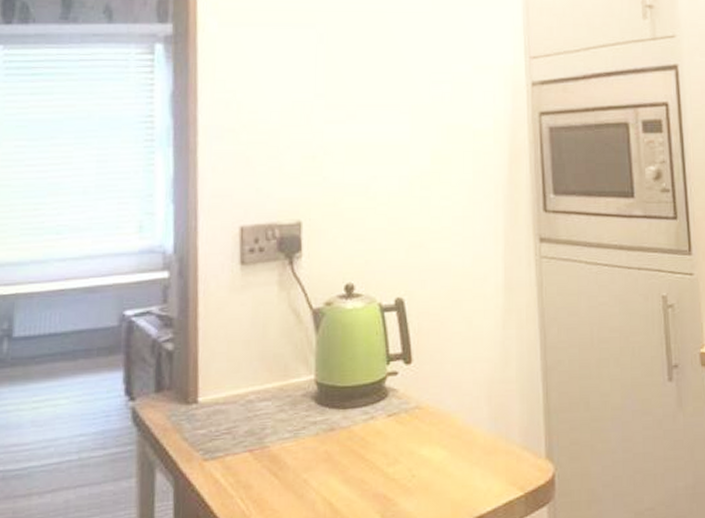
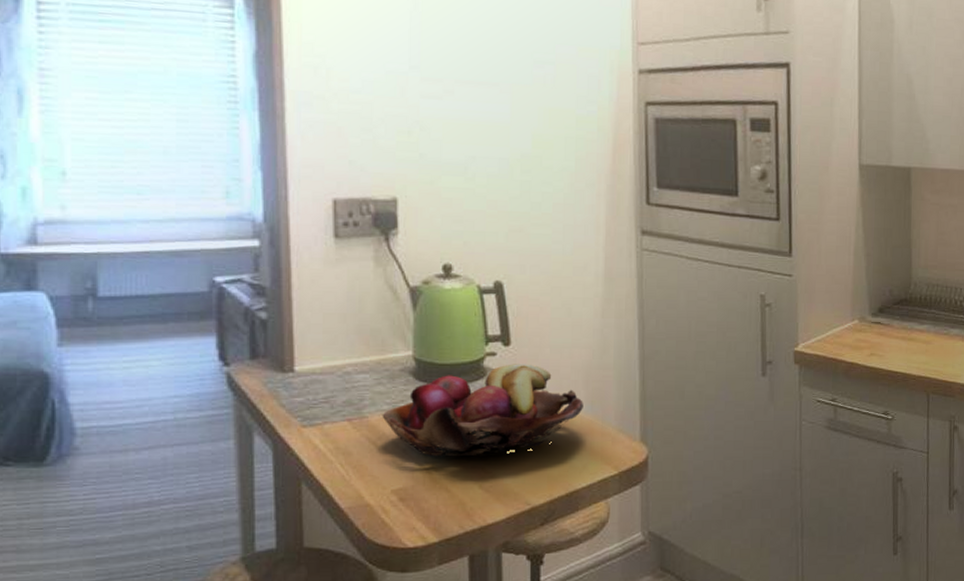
fruit basket: none [283,381,486,485] -> present [382,364,583,456]

